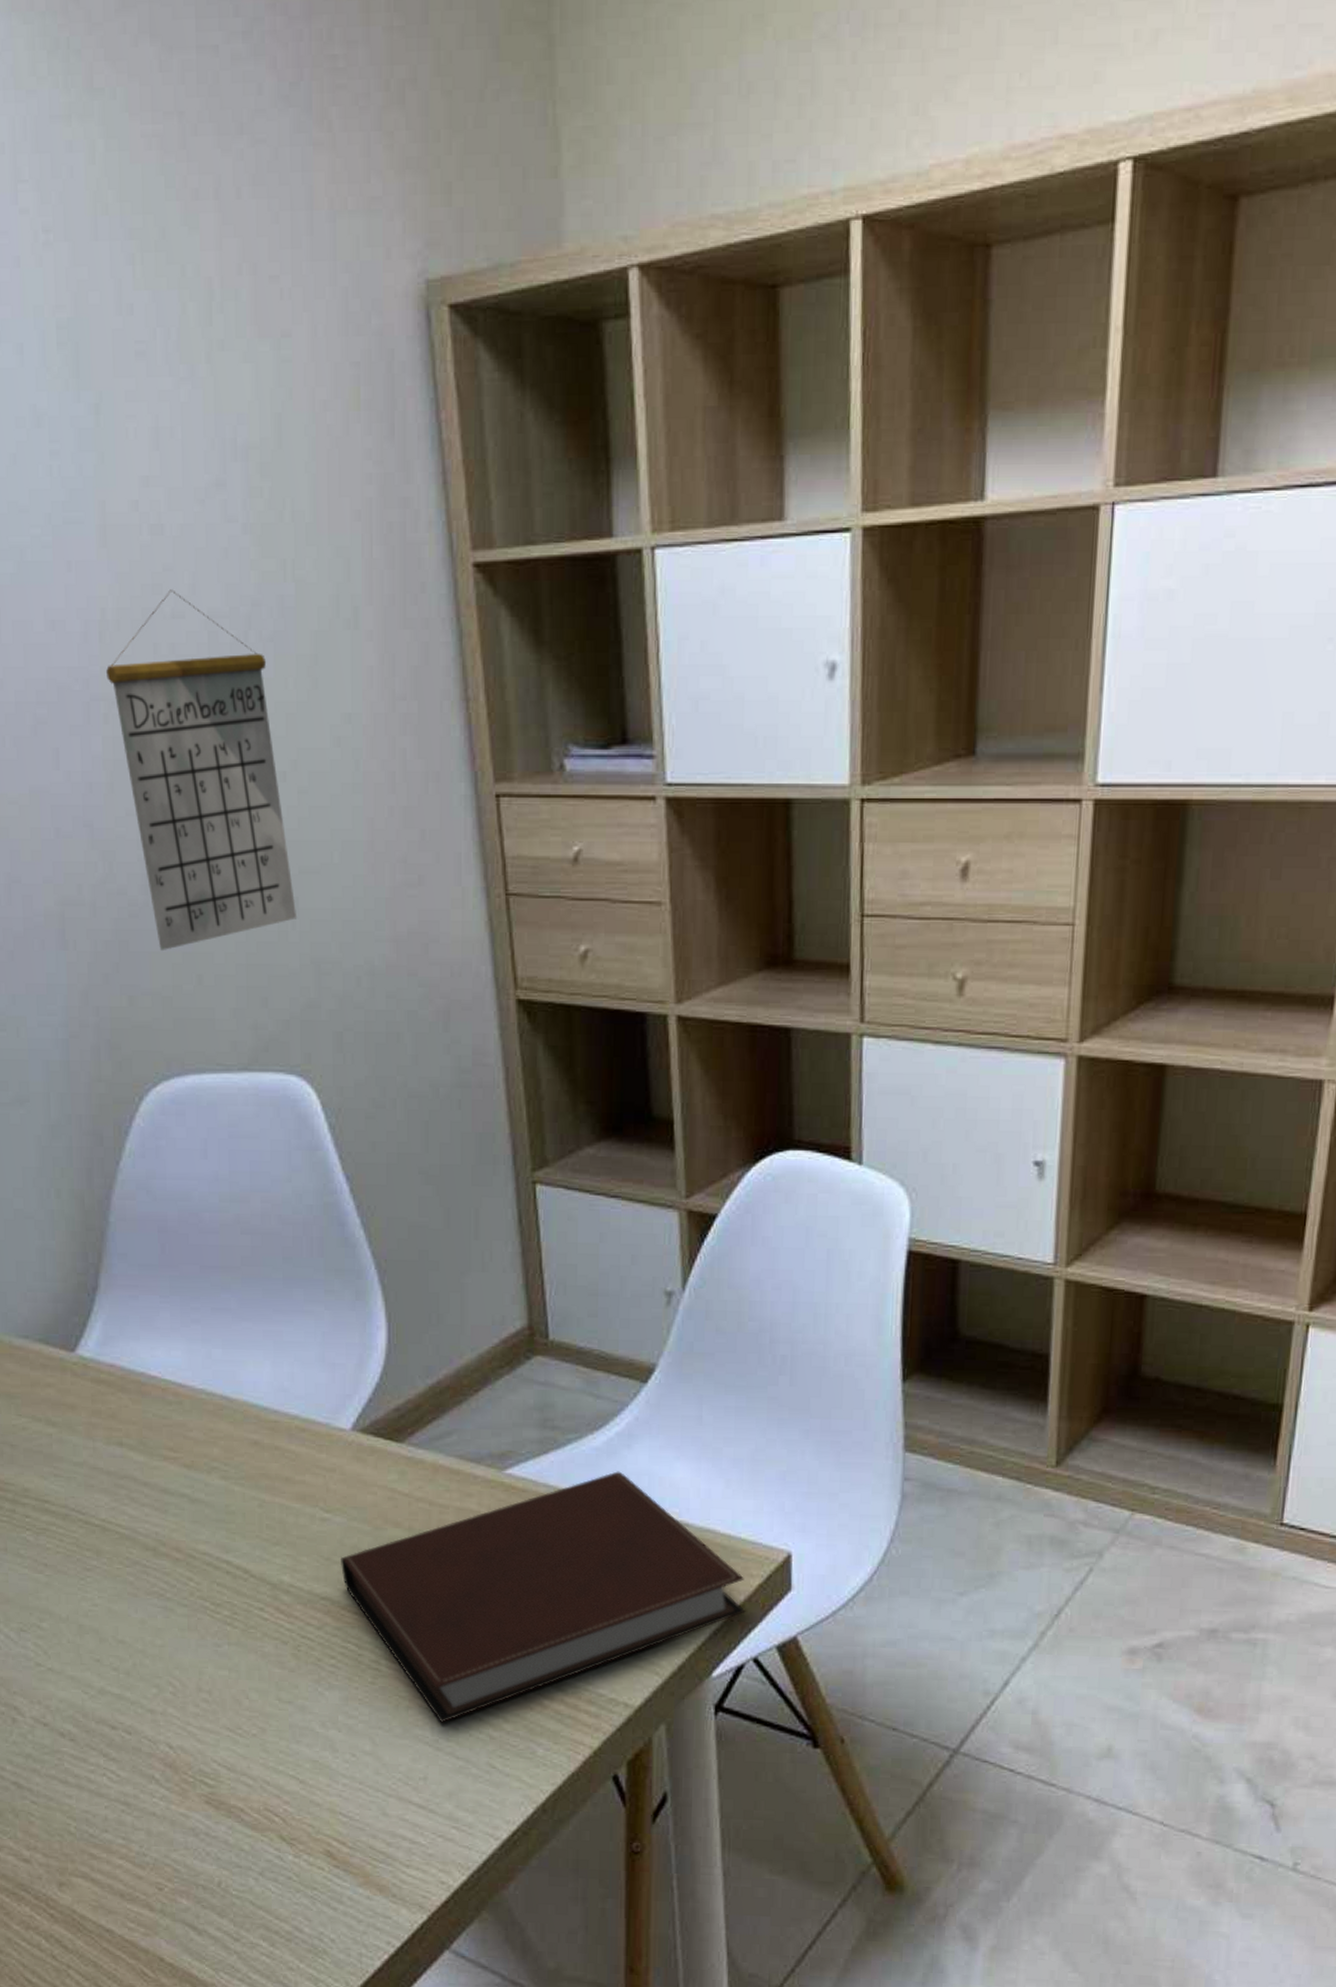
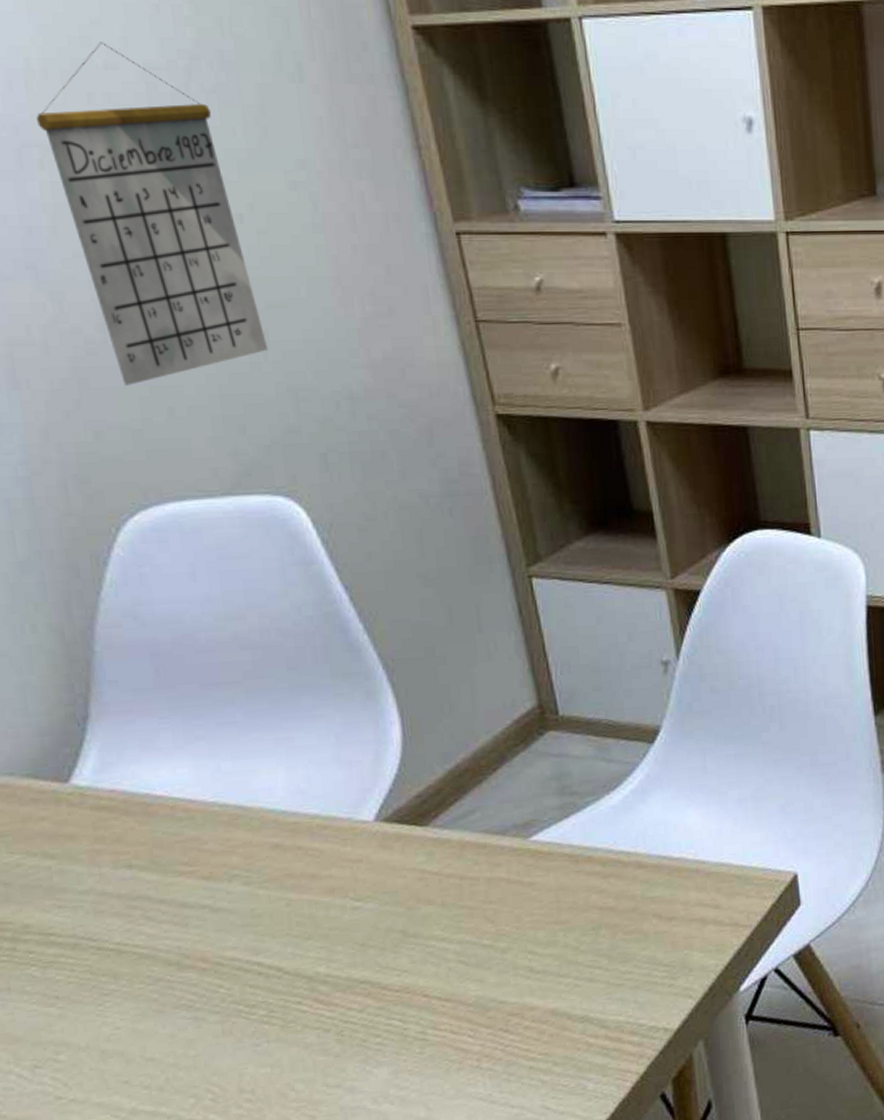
notebook: present [341,1471,746,1723] -> none [376,824,763,1078]

